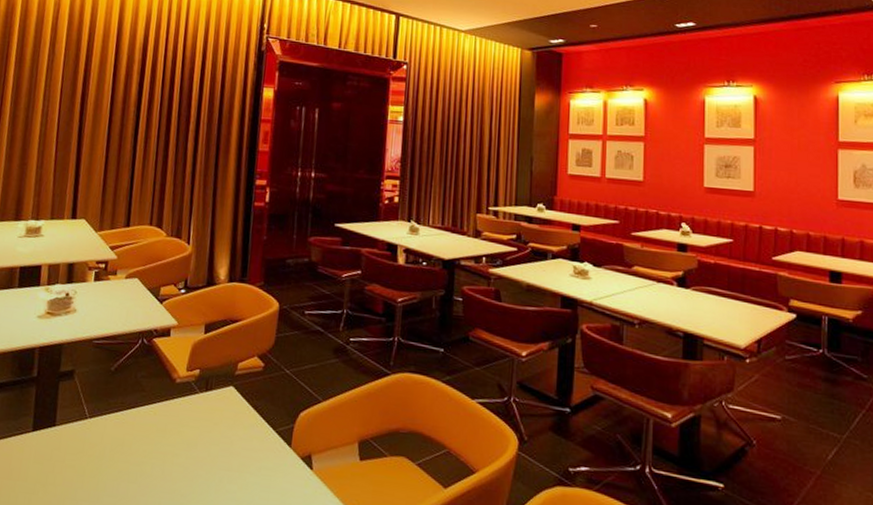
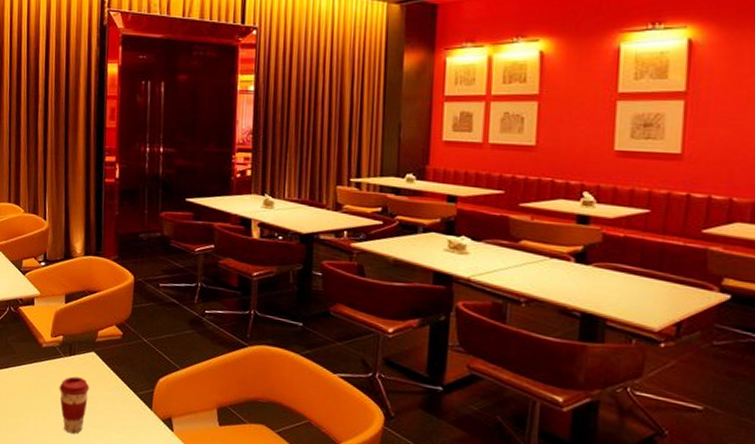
coffee cup: none [191,414,226,480] -> present [59,376,90,434]

